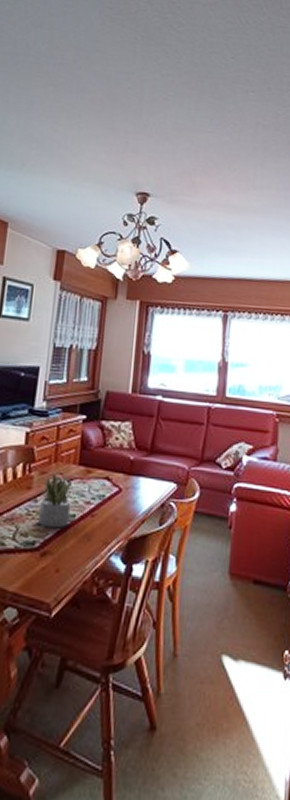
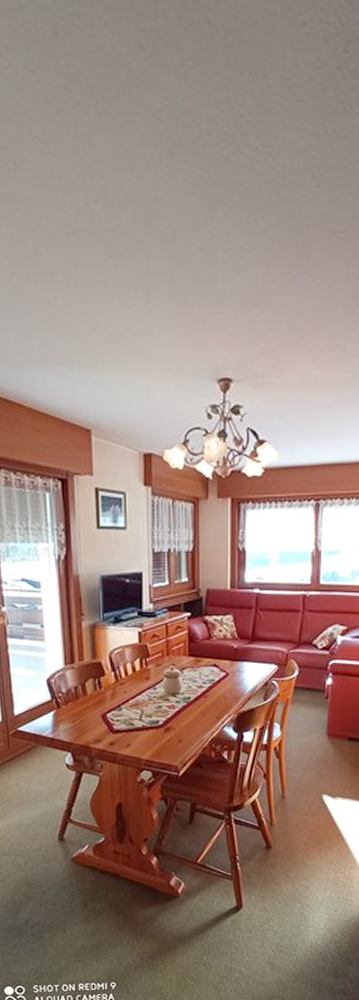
succulent plant: present [37,472,72,529] -> none [157,664,186,709]

